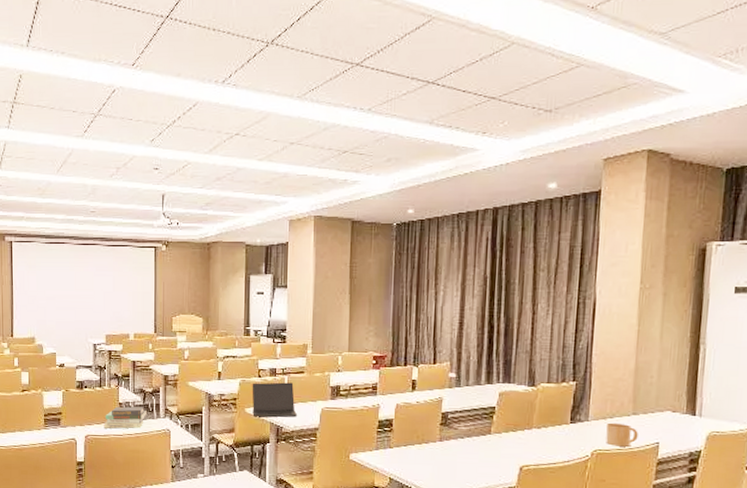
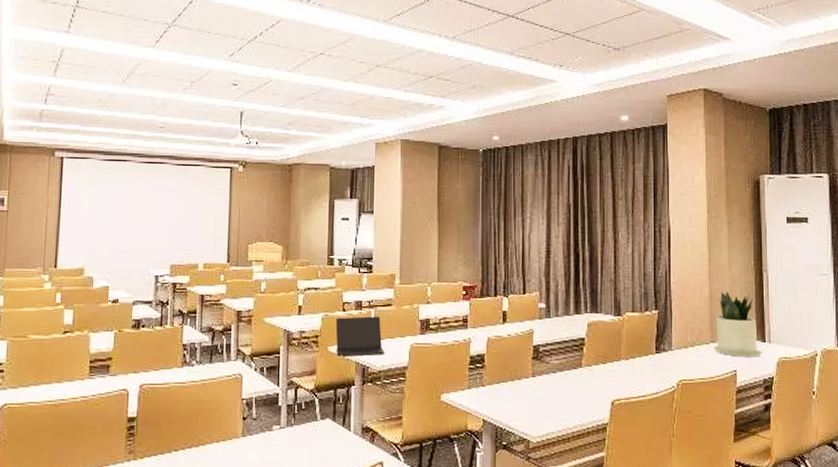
books: present [104,406,147,429] -> none [163,348,215,375]
mug: present [606,422,638,447] -> none [689,351,717,376]
planter: none [635,364,691,430] -> present [713,291,762,357]

